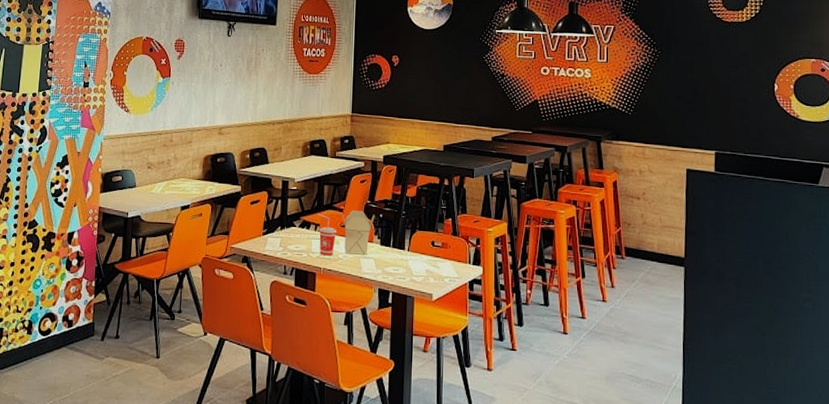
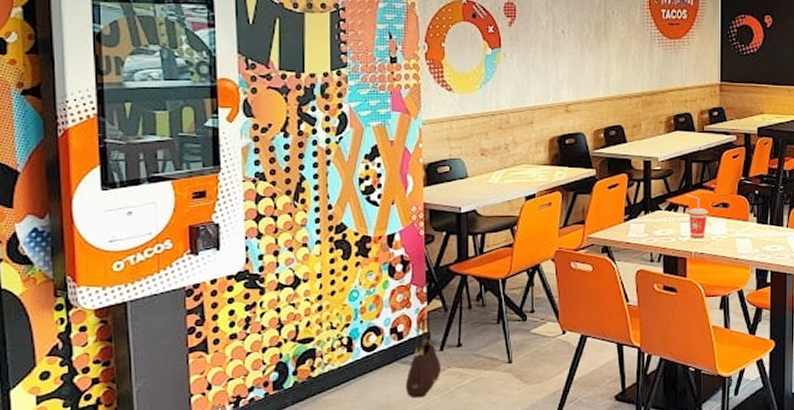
handbag: none [70,308,101,382] -> present [405,317,442,397]
takeout container: present [341,210,375,256] -> none [713,188,750,236]

